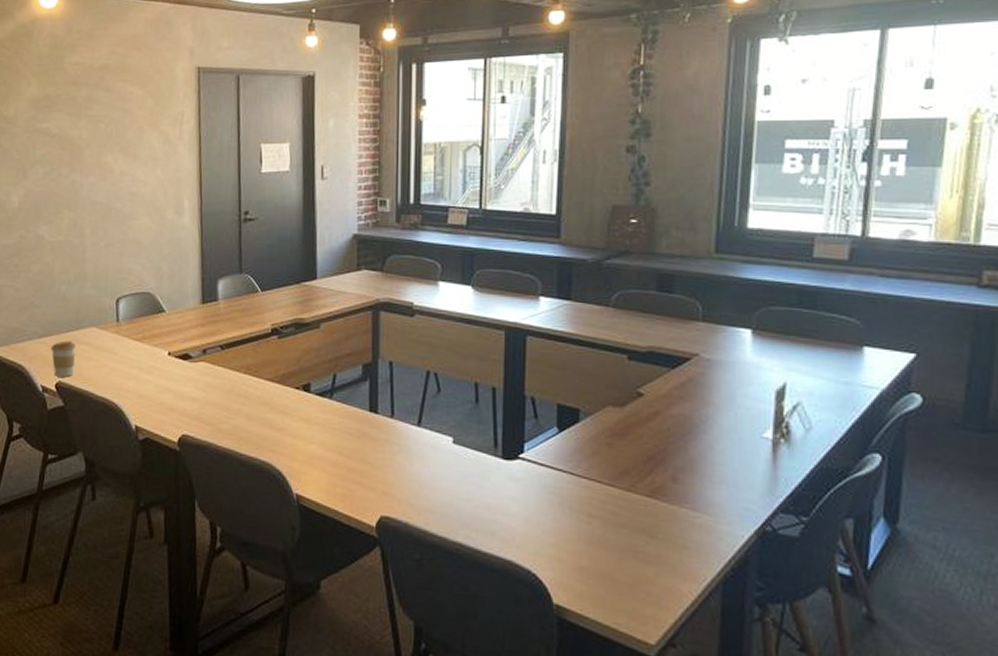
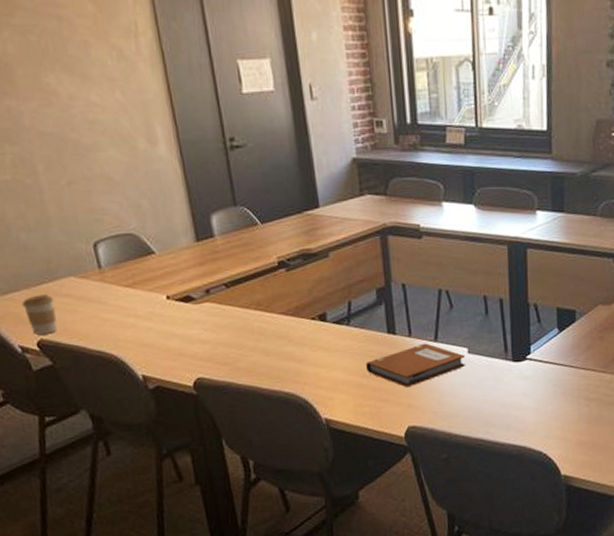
notebook: none [343,426,449,473] -> present [365,343,465,388]

